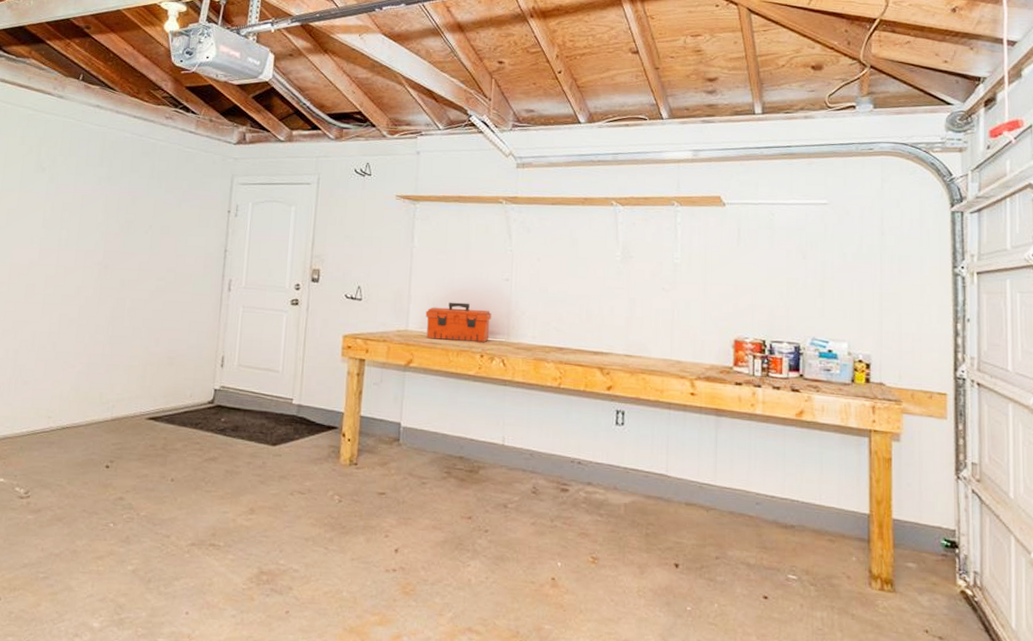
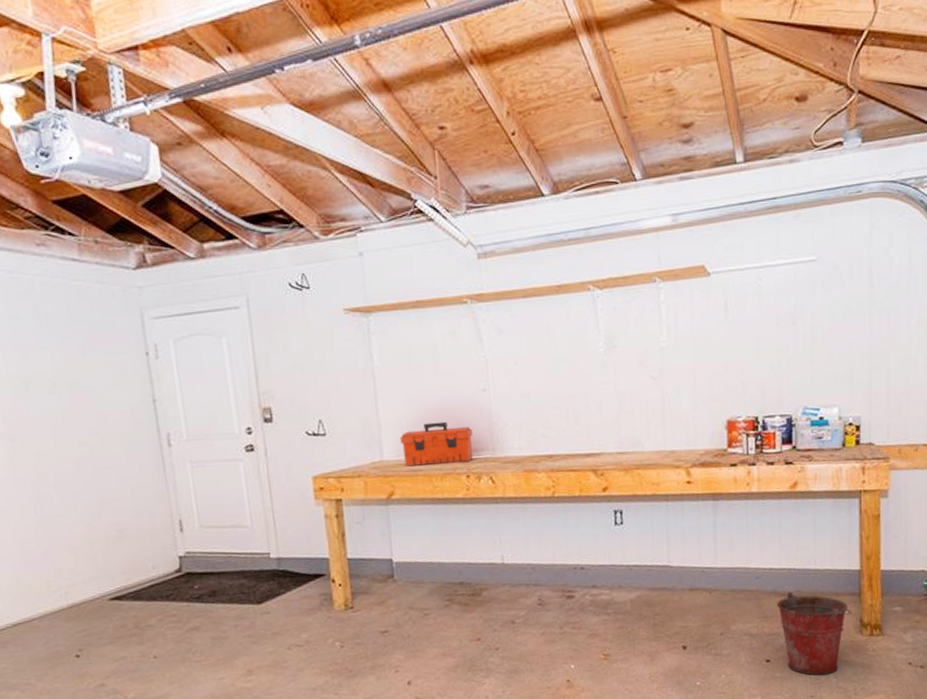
bucket: none [778,526,860,627] -> present [777,592,852,676]

